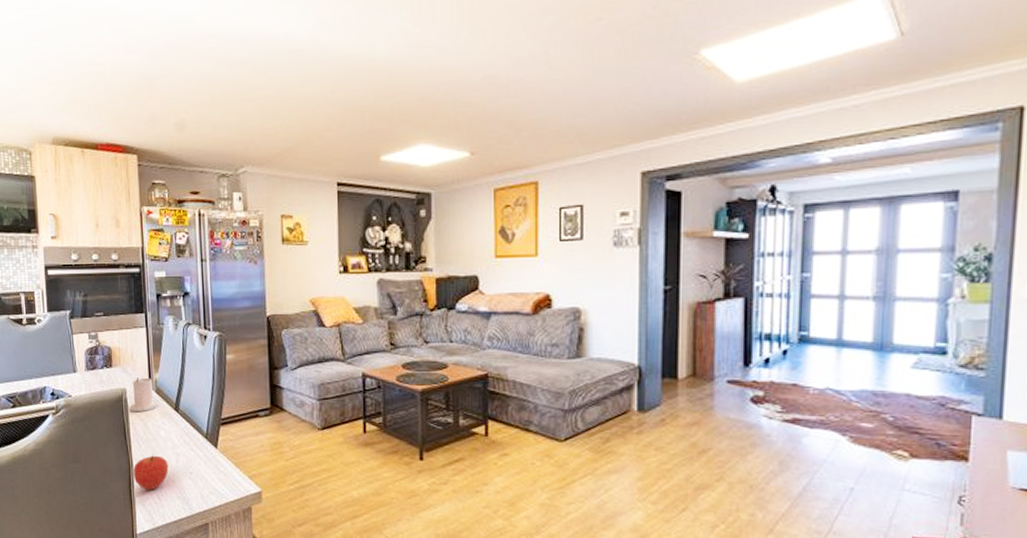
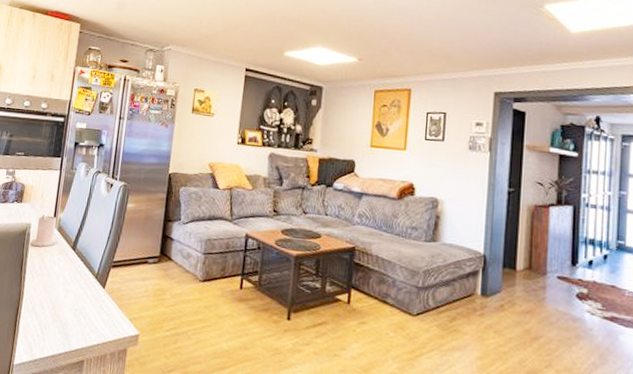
fruit: present [133,455,169,490] -> none [21,288,57,323]

